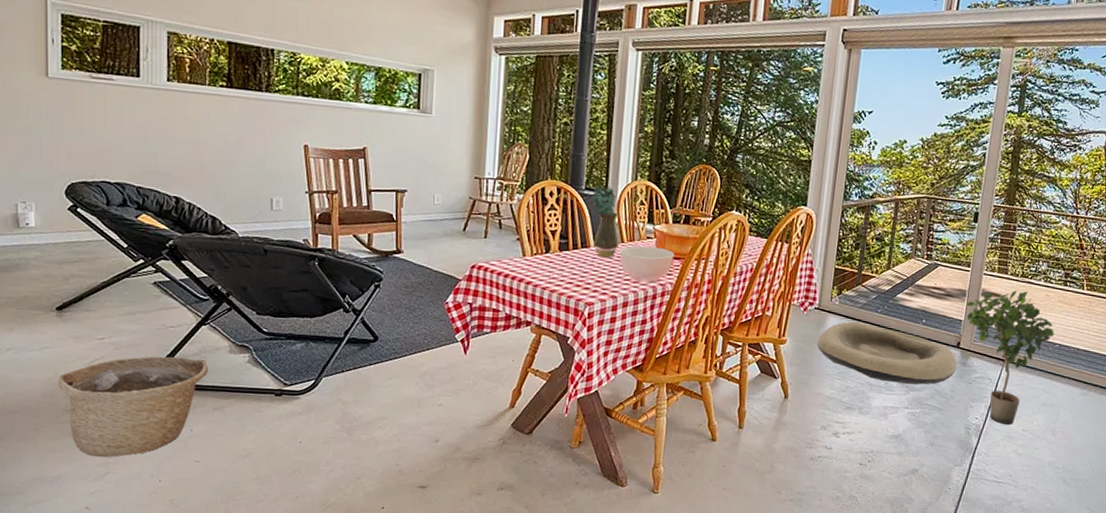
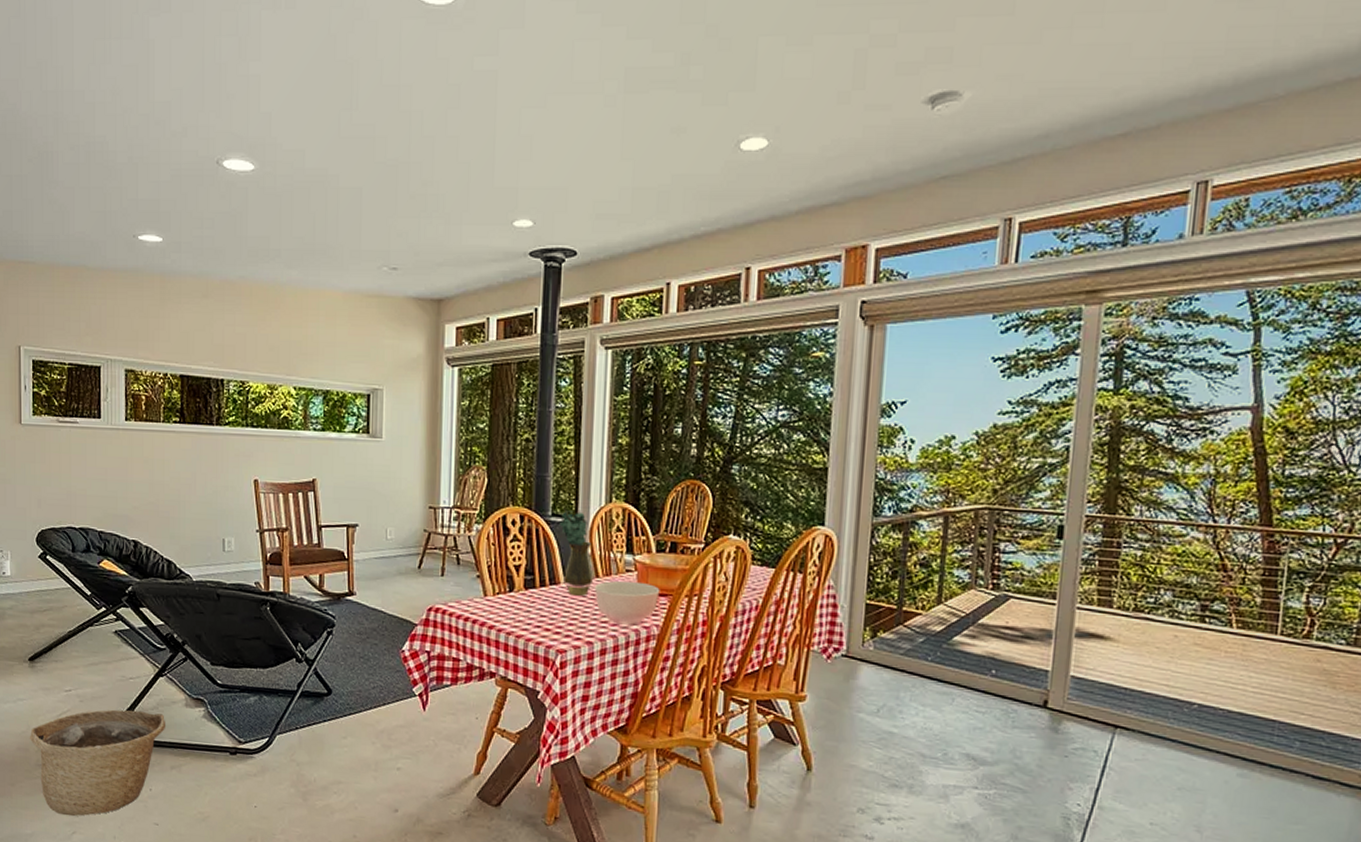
dog bed: present [817,321,957,385] -> none [848,672,1046,758]
potted plant: present [966,290,1054,425] -> none [1053,630,1190,815]

